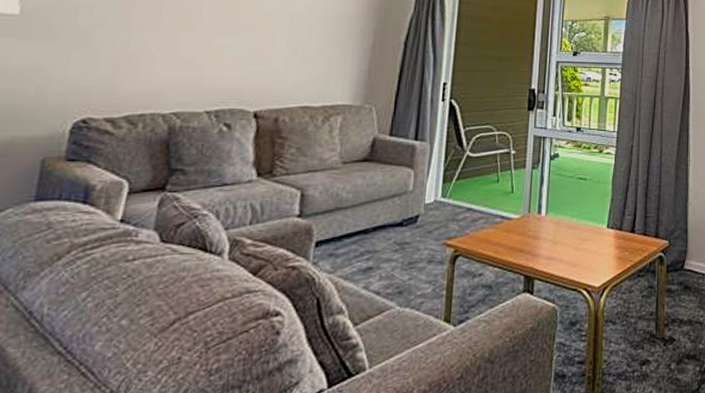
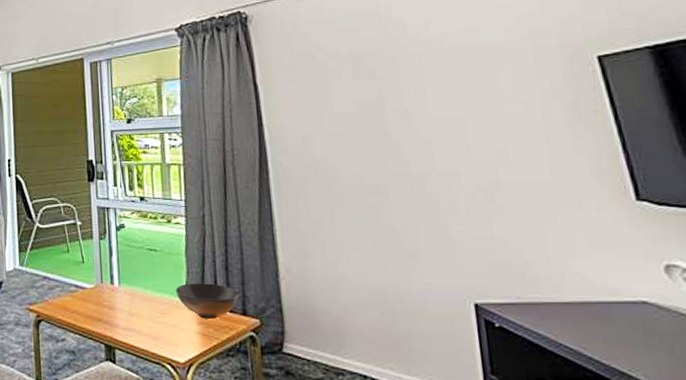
decorative bowl: none [599,209,654,244] -> present [175,283,239,320]

